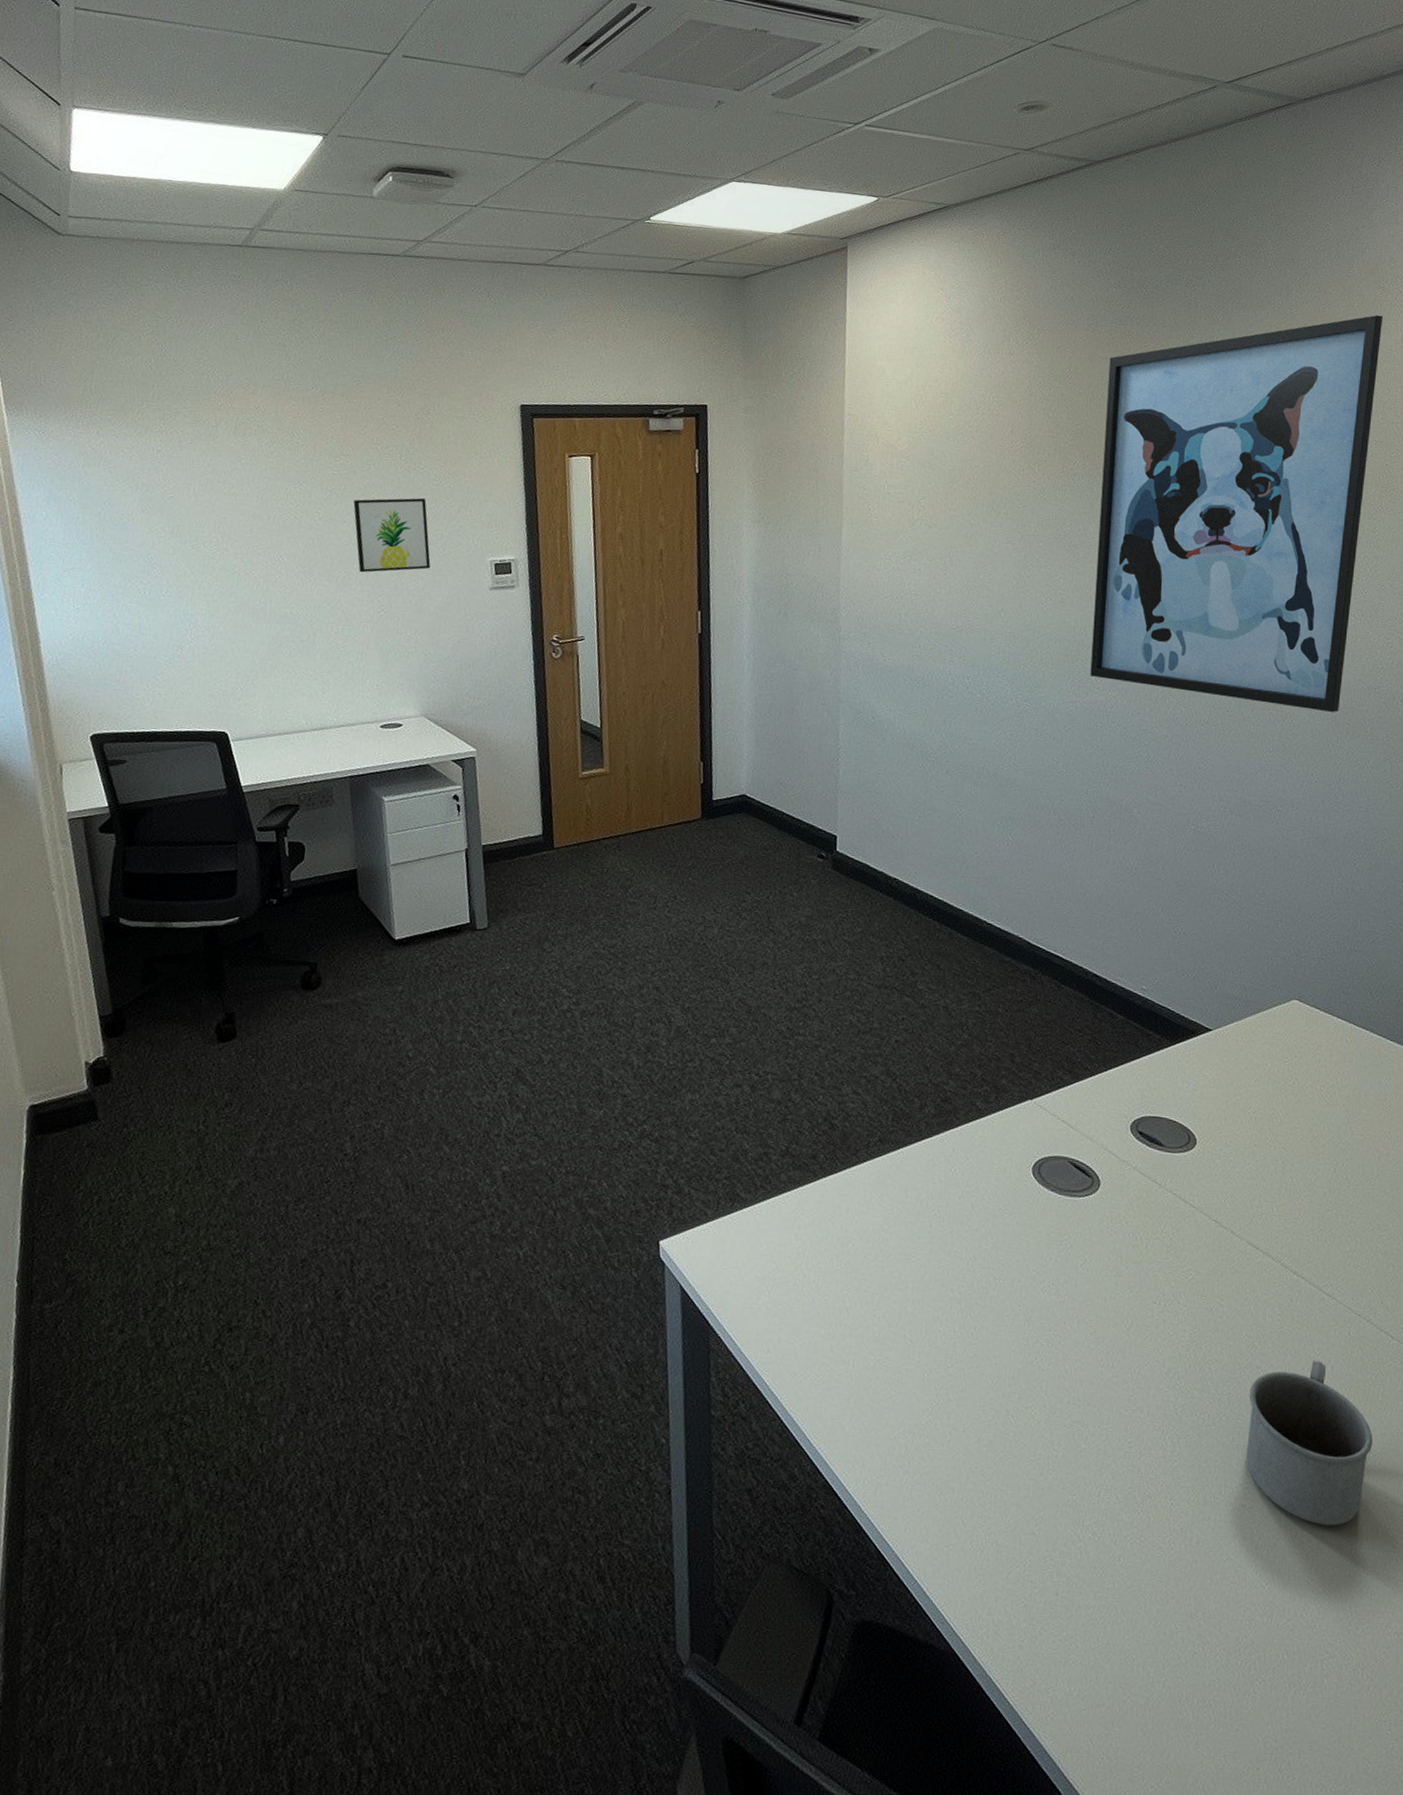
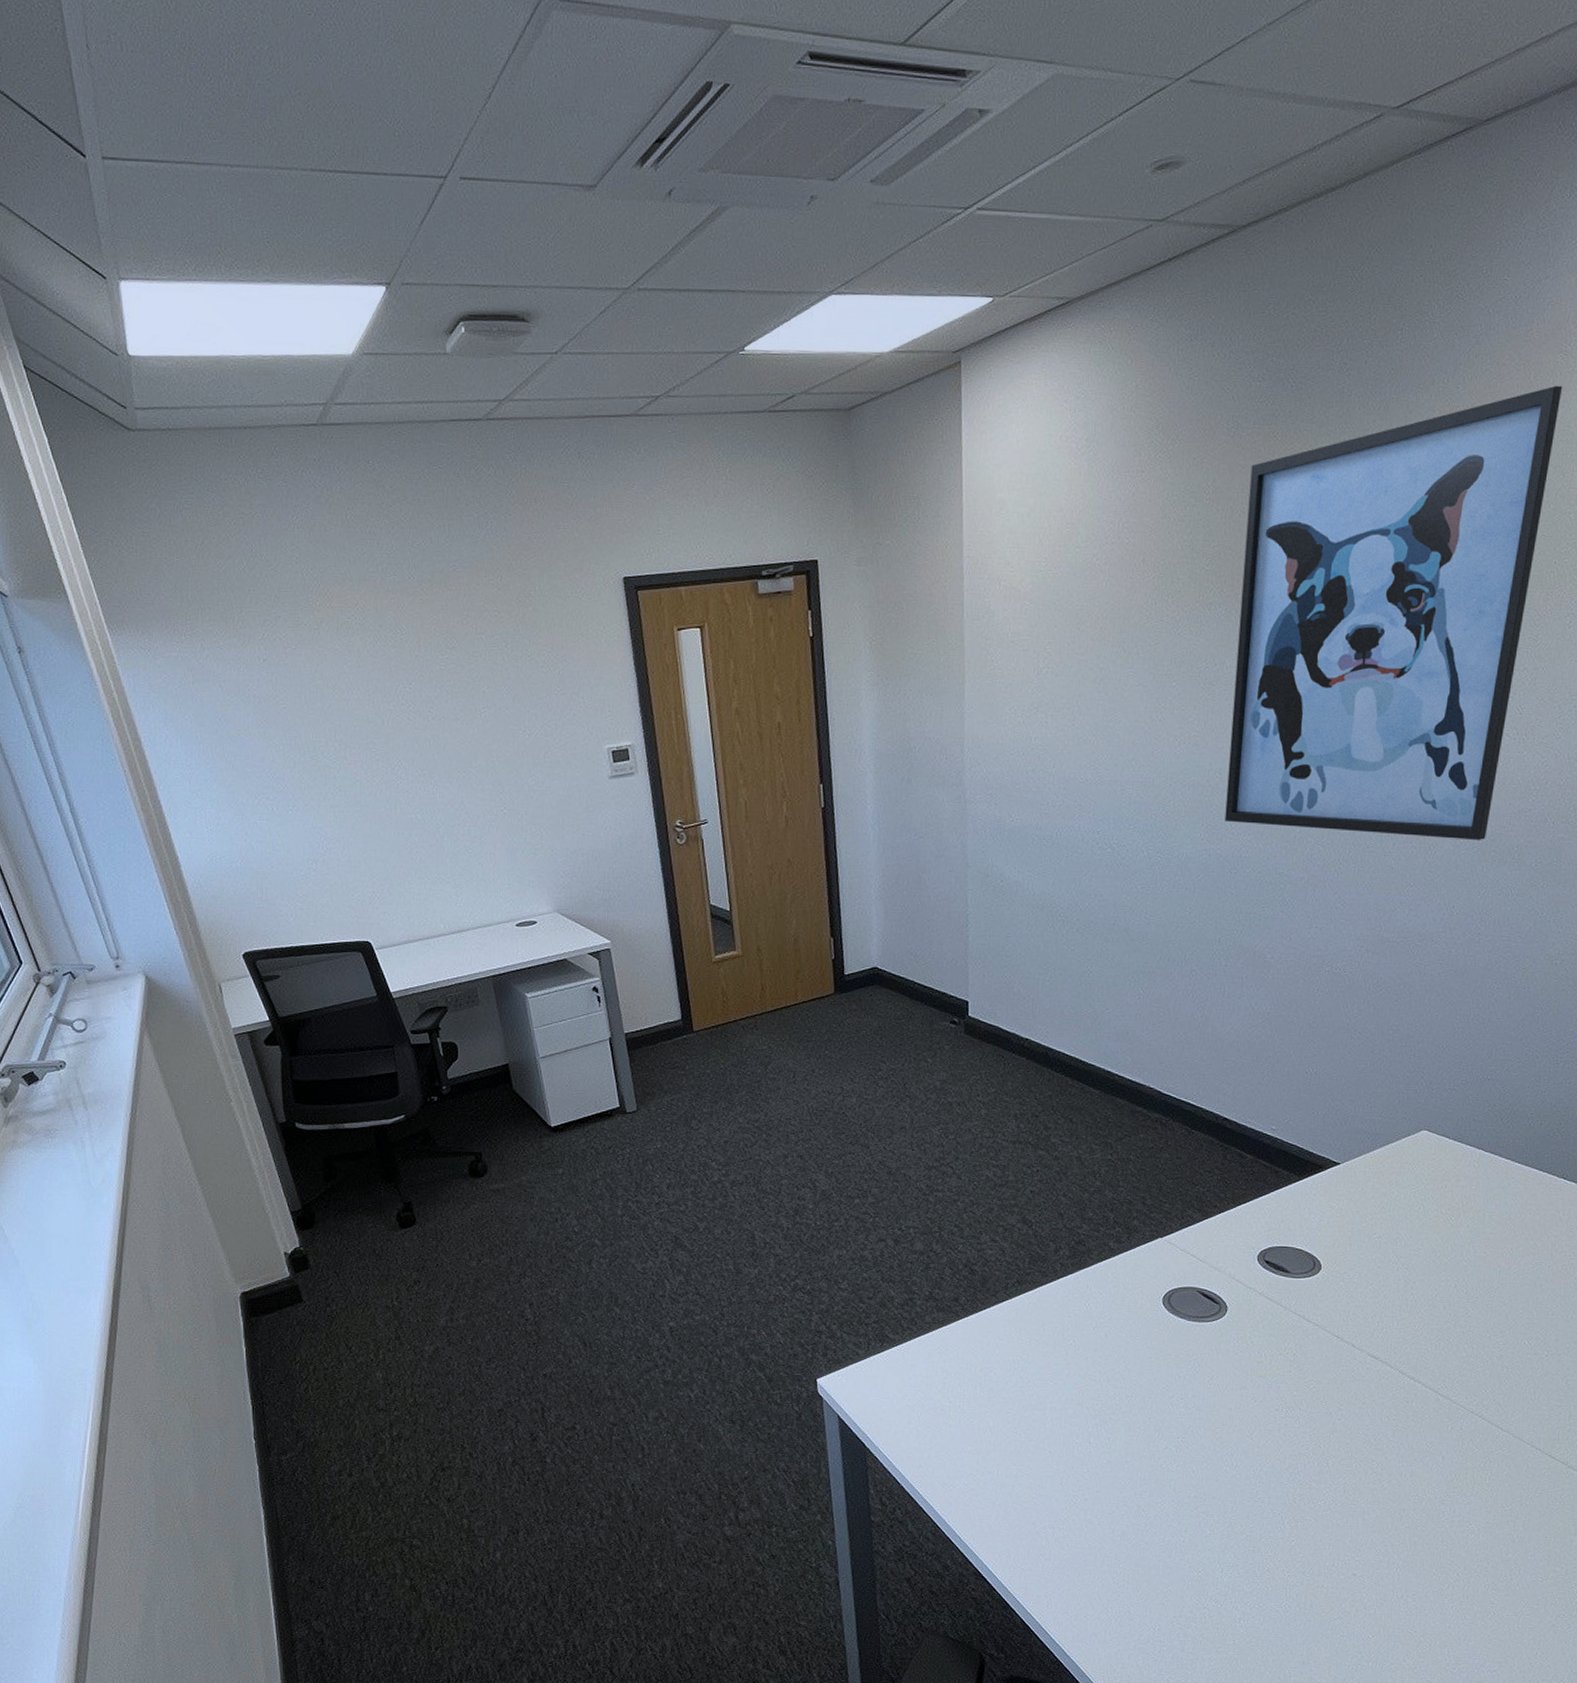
wall art: present [353,497,431,573] -> none [464,687,548,771]
mug: present [1246,1360,1373,1526] -> none [1358,1452,1479,1588]

